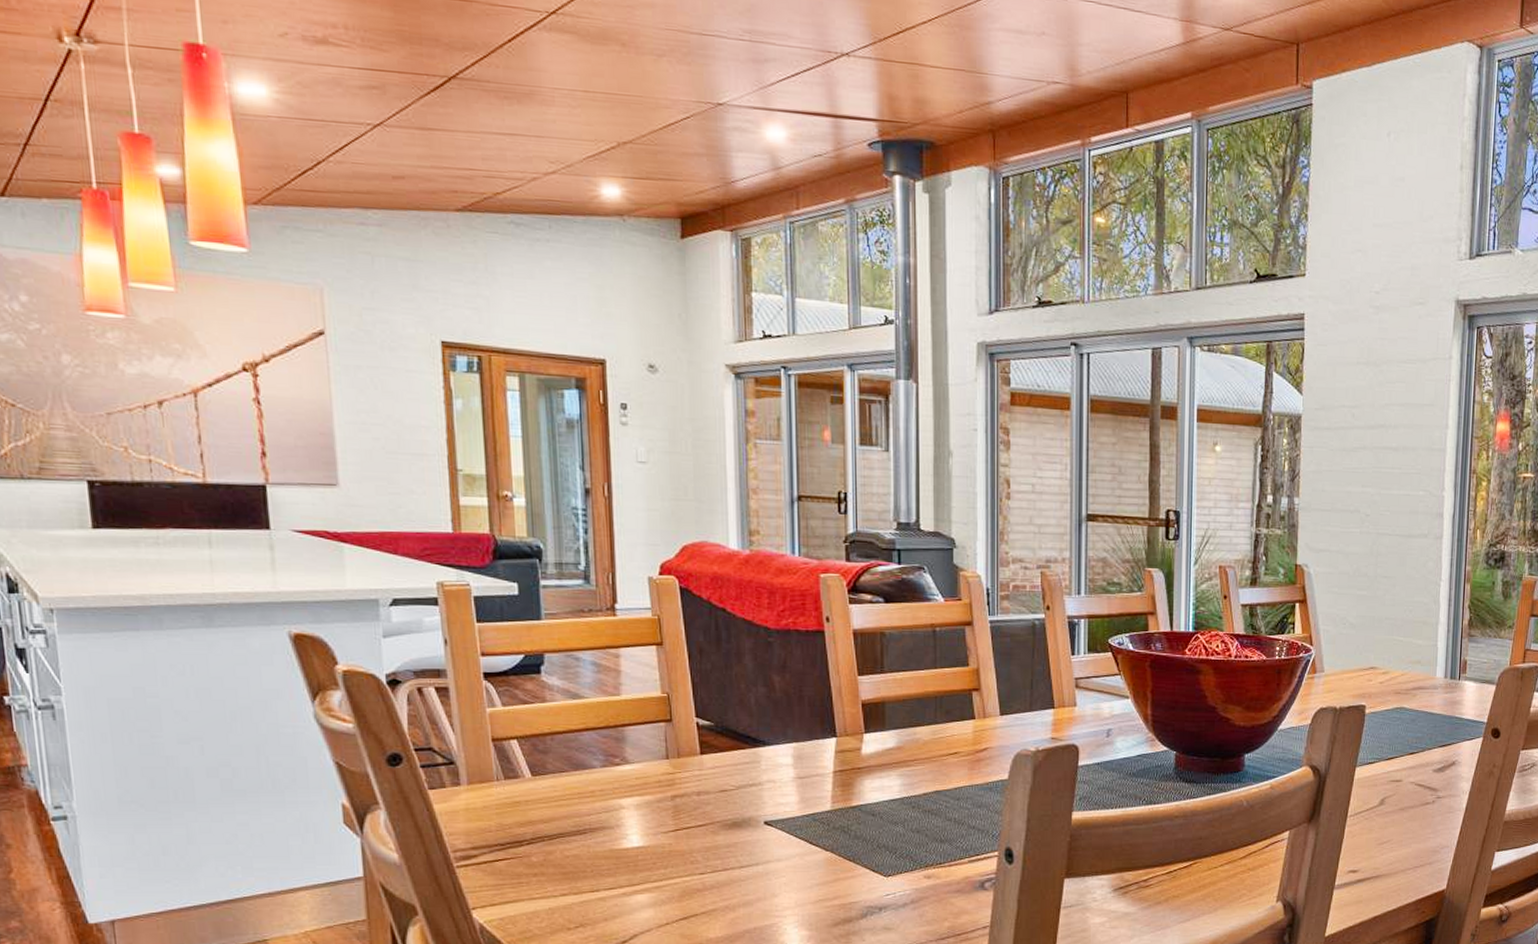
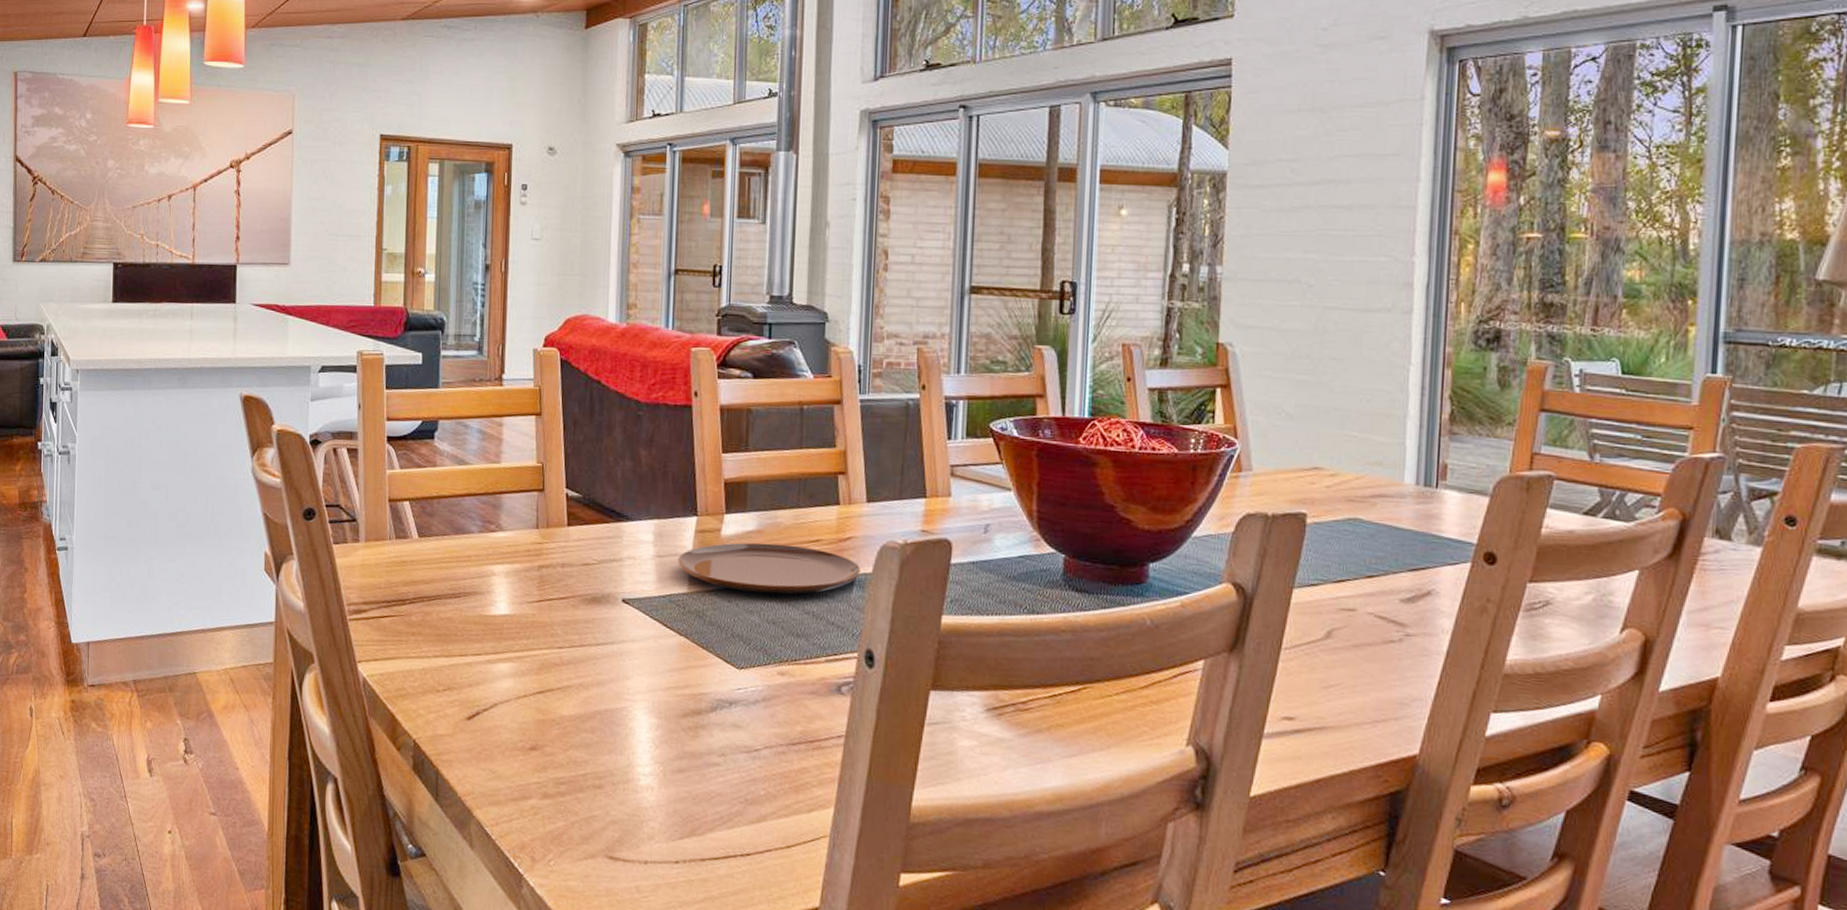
plate: none [819,758,998,804] -> present [677,542,861,594]

